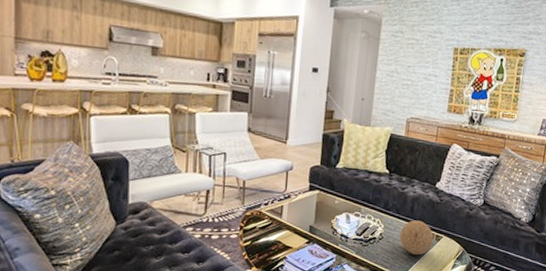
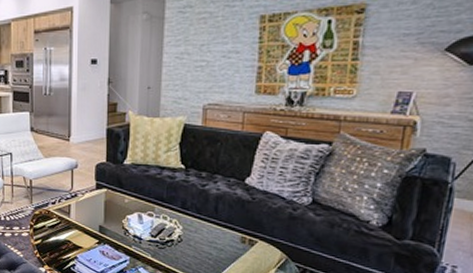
decorative ball: present [399,220,434,255] -> none [202,221,246,261]

